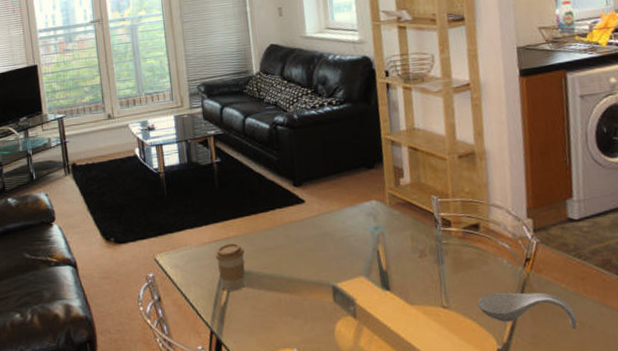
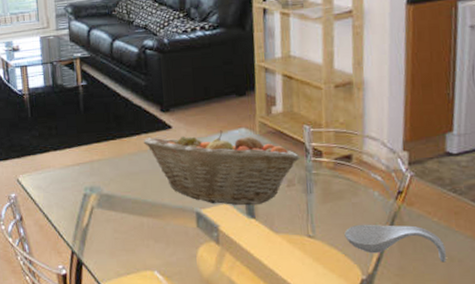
coffee cup: present [215,243,245,291] -> none [78,167,108,213]
fruit basket: none [277,203,430,278] -> present [143,130,300,206]

